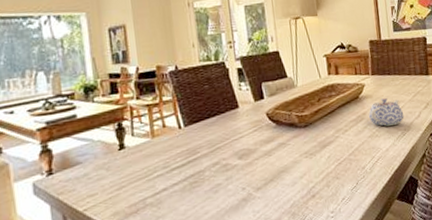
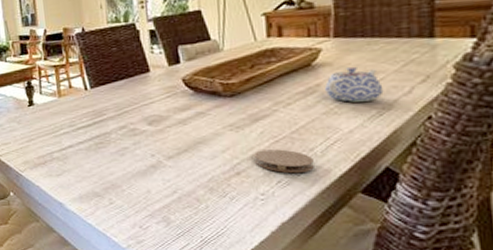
coaster: none [324,169,366,191] -> present [254,149,314,174]

